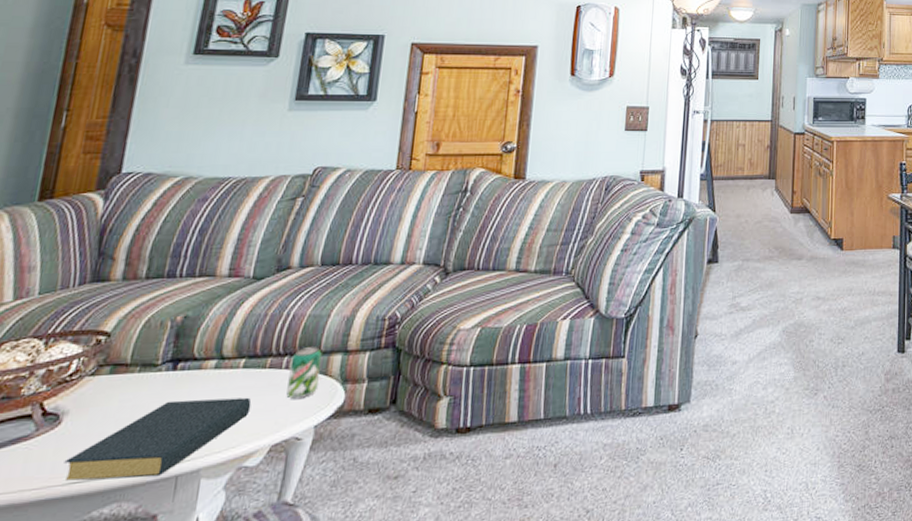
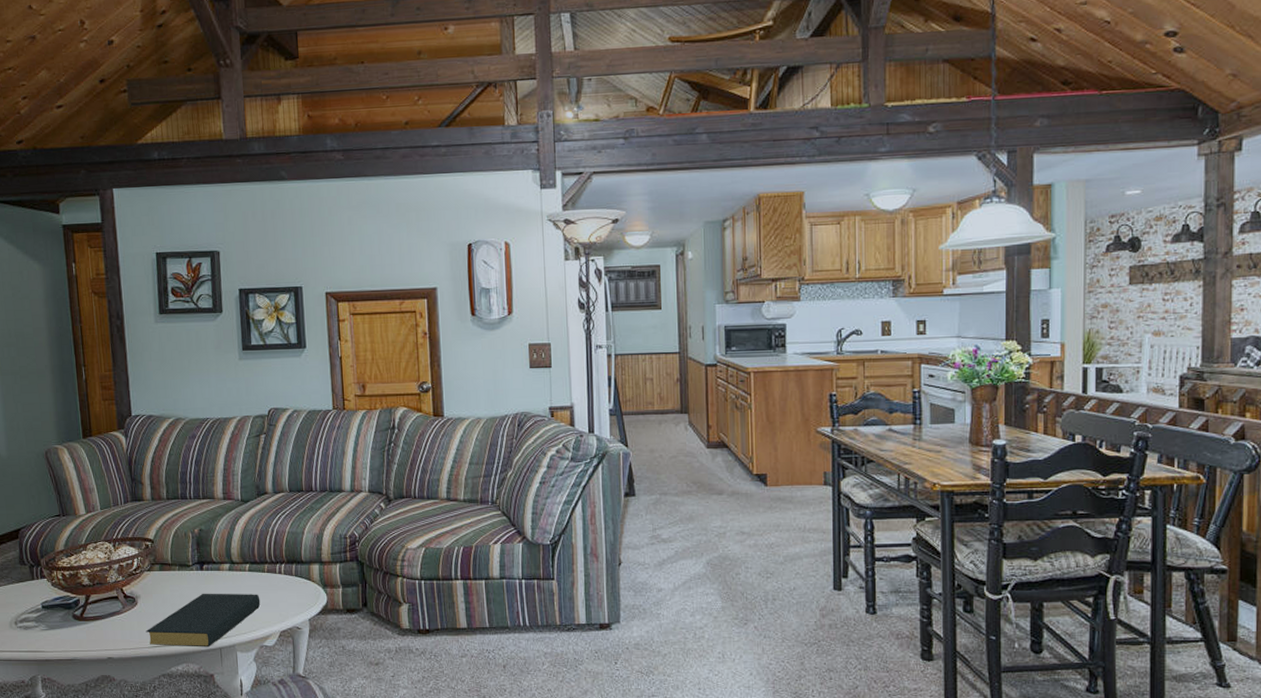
beverage can: present [286,347,322,400] -> none [282,558,305,598]

